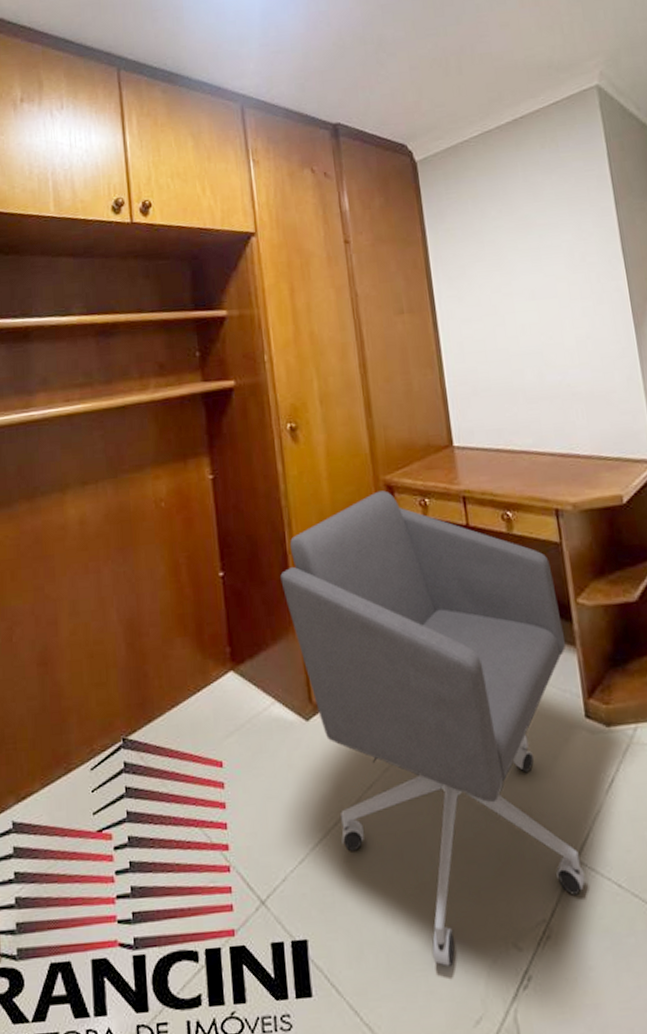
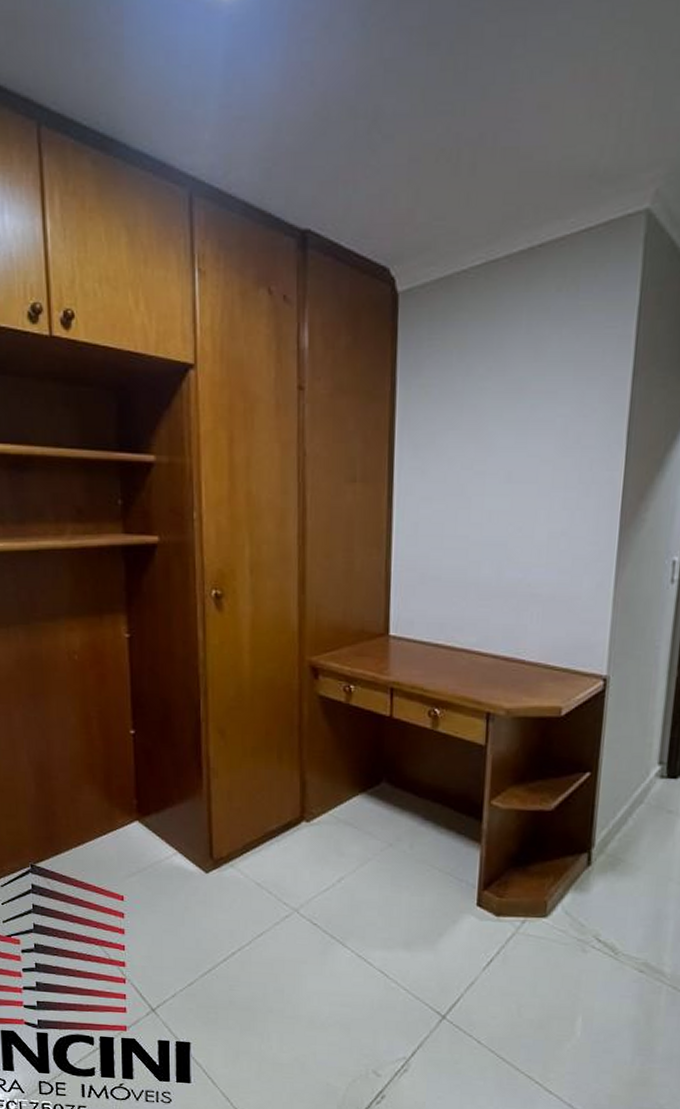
office chair: present [280,490,585,966] -> none [192,671,471,1079]

